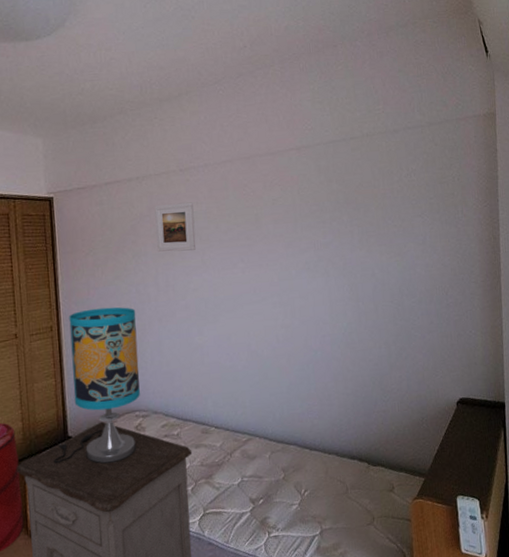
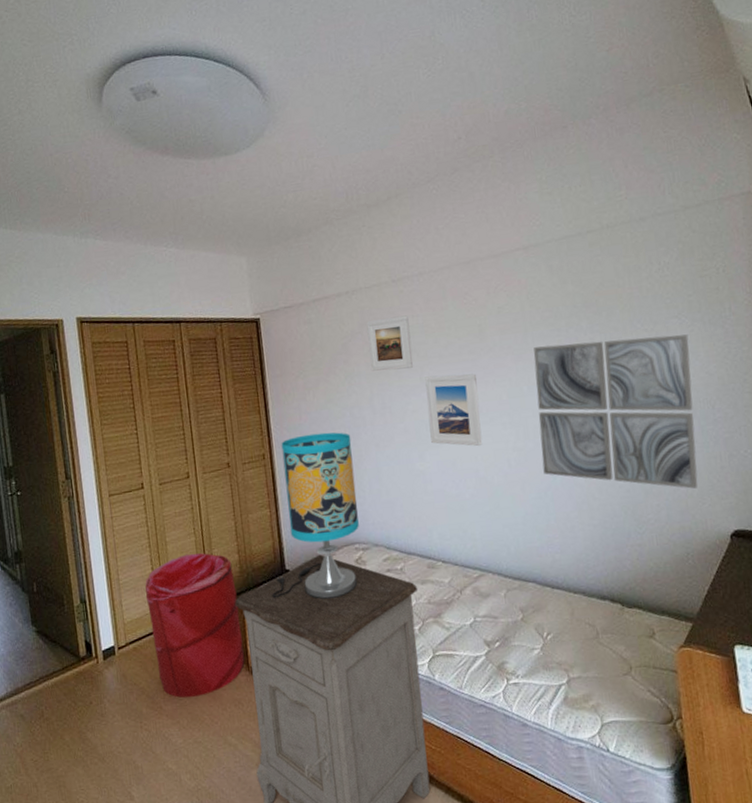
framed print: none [206,257,255,323] -> present [425,373,483,447]
wall art: none [301,231,433,363] -> present [533,334,698,489]

